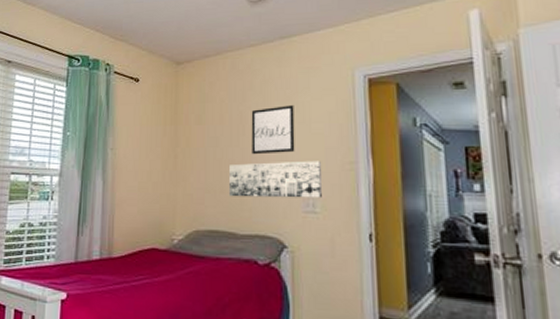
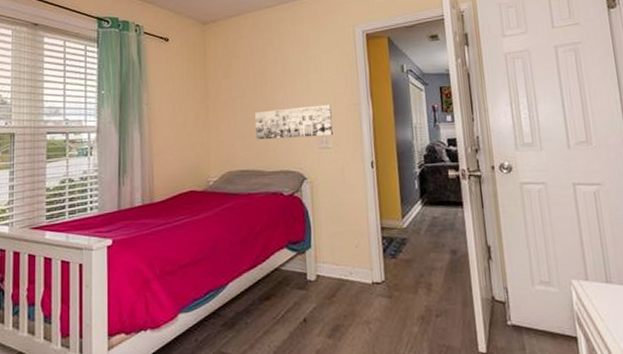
wall art: present [251,105,295,155] -> none [271,58,310,102]

